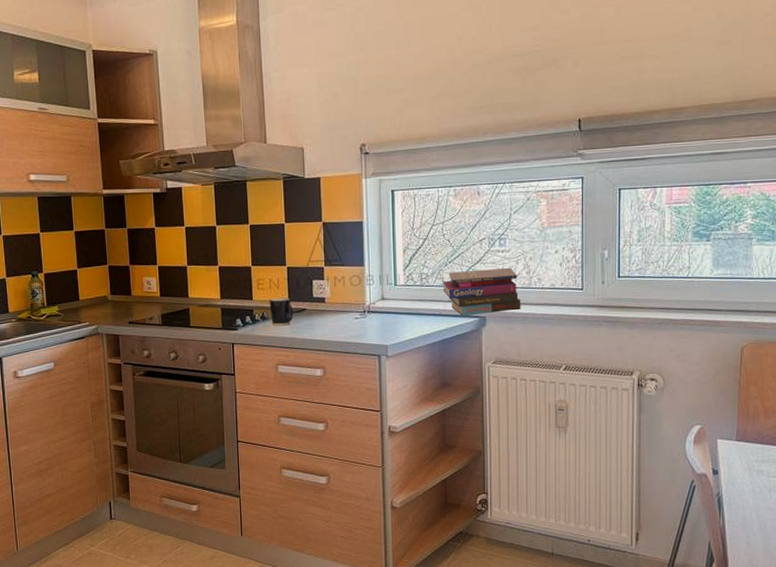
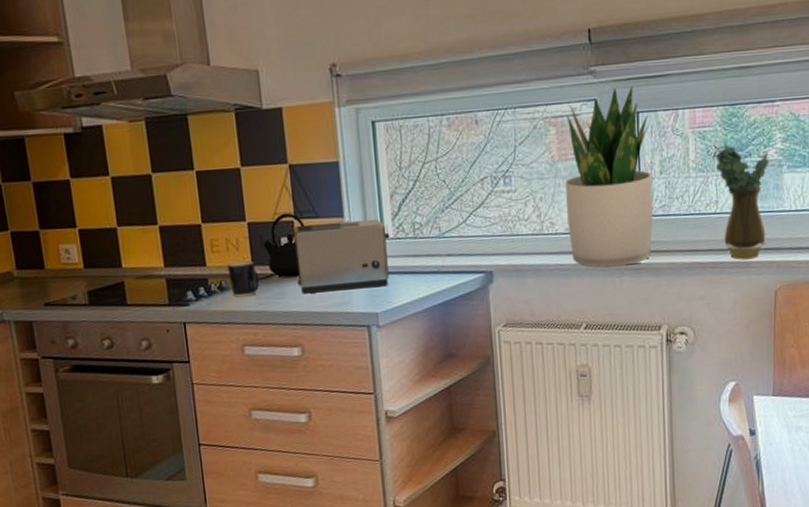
kettle: none [298,262,333,313] -> present [263,214,305,279]
toaster: none [323,268,401,326] -> present [294,218,390,294]
books: present [442,267,521,316] -> none [439,210,533,272]
planter: none [553,168,630,320] -> present [566,87,653,268]
vase: none [686,217,740,319] -> present [712,143,770,261]

